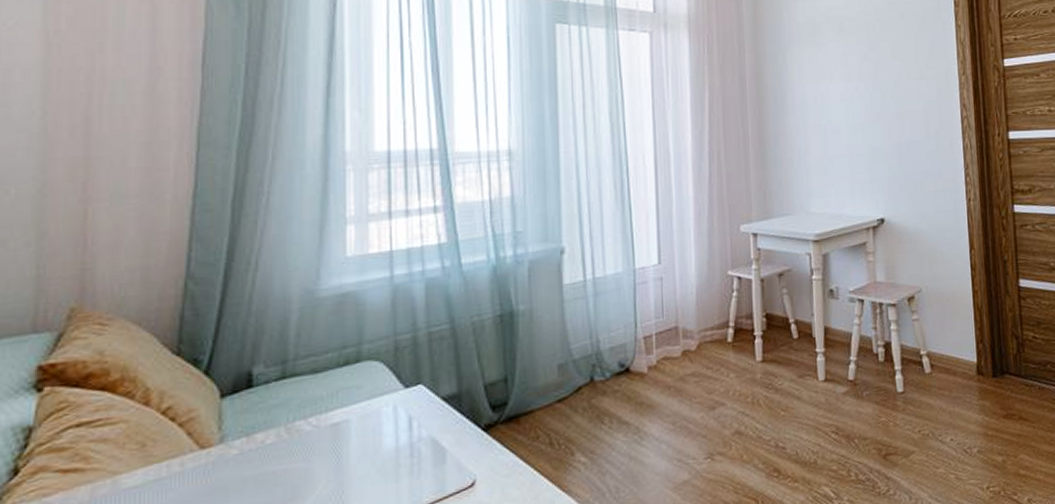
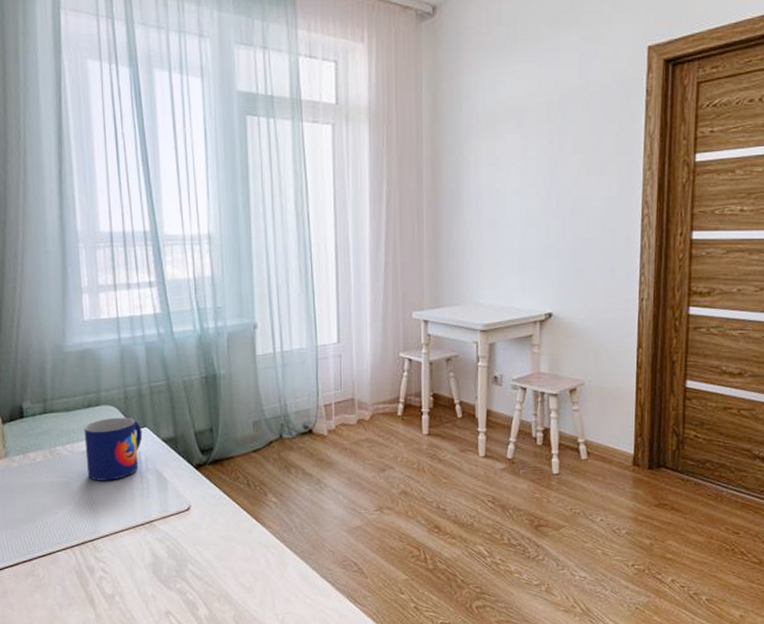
mug: none [336,373,416,462] -> present [83,417,143,481]

